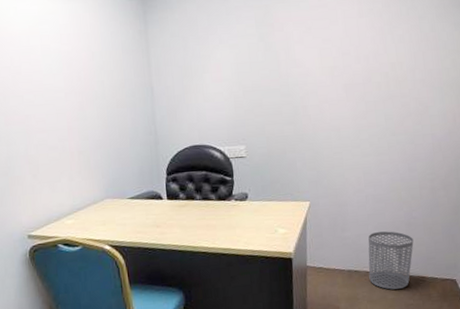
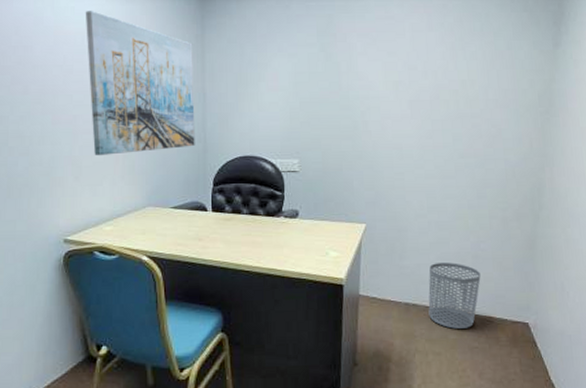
wall art: none [27,9,147,154] -> present [85,10,195,156]

